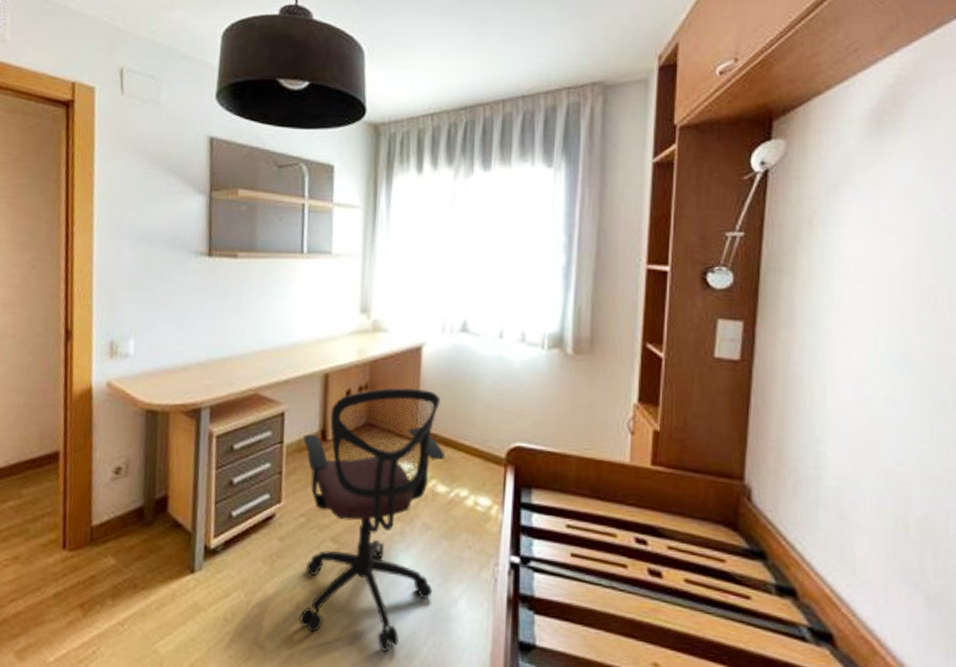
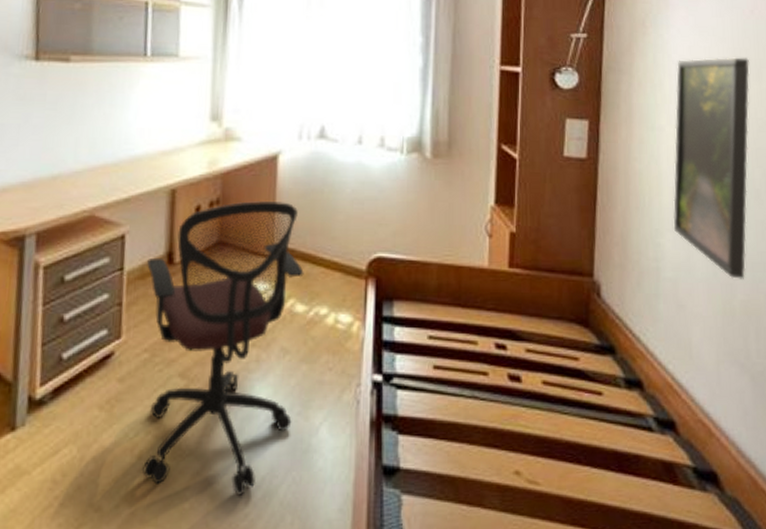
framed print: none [838,257,938,495] -> present [673,57,750,279]

